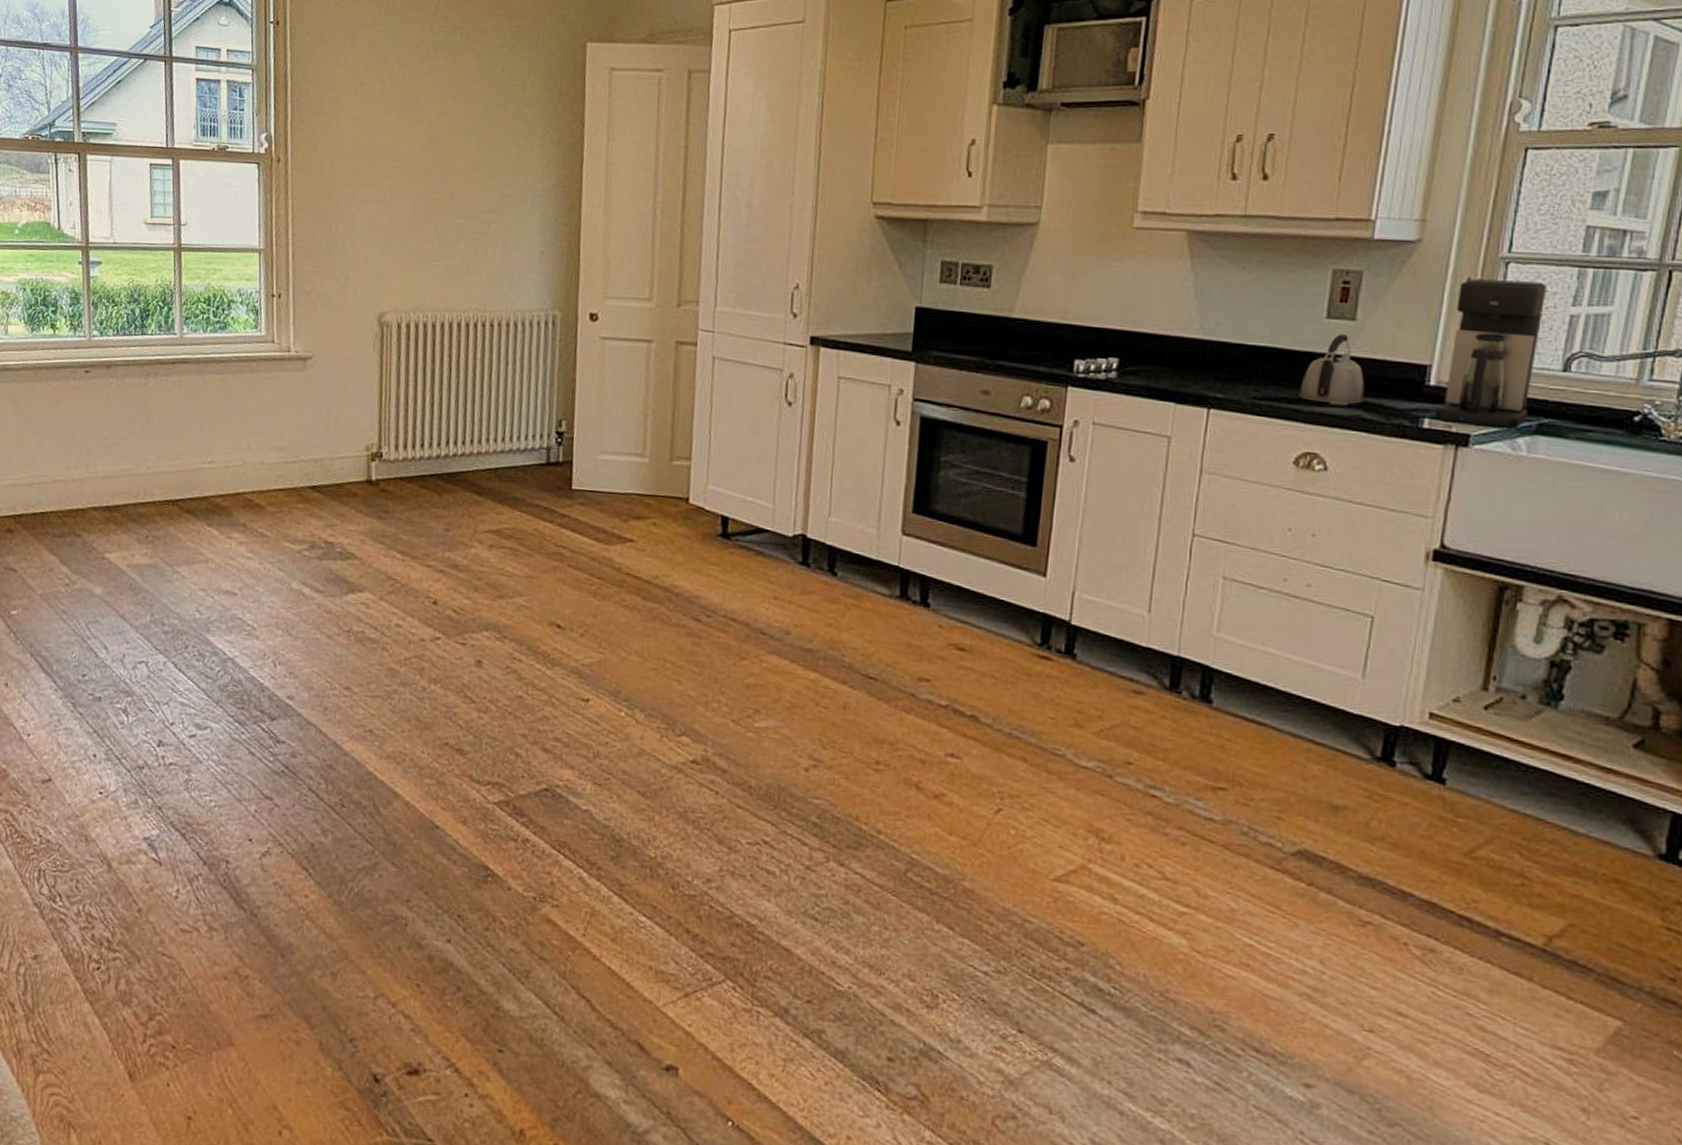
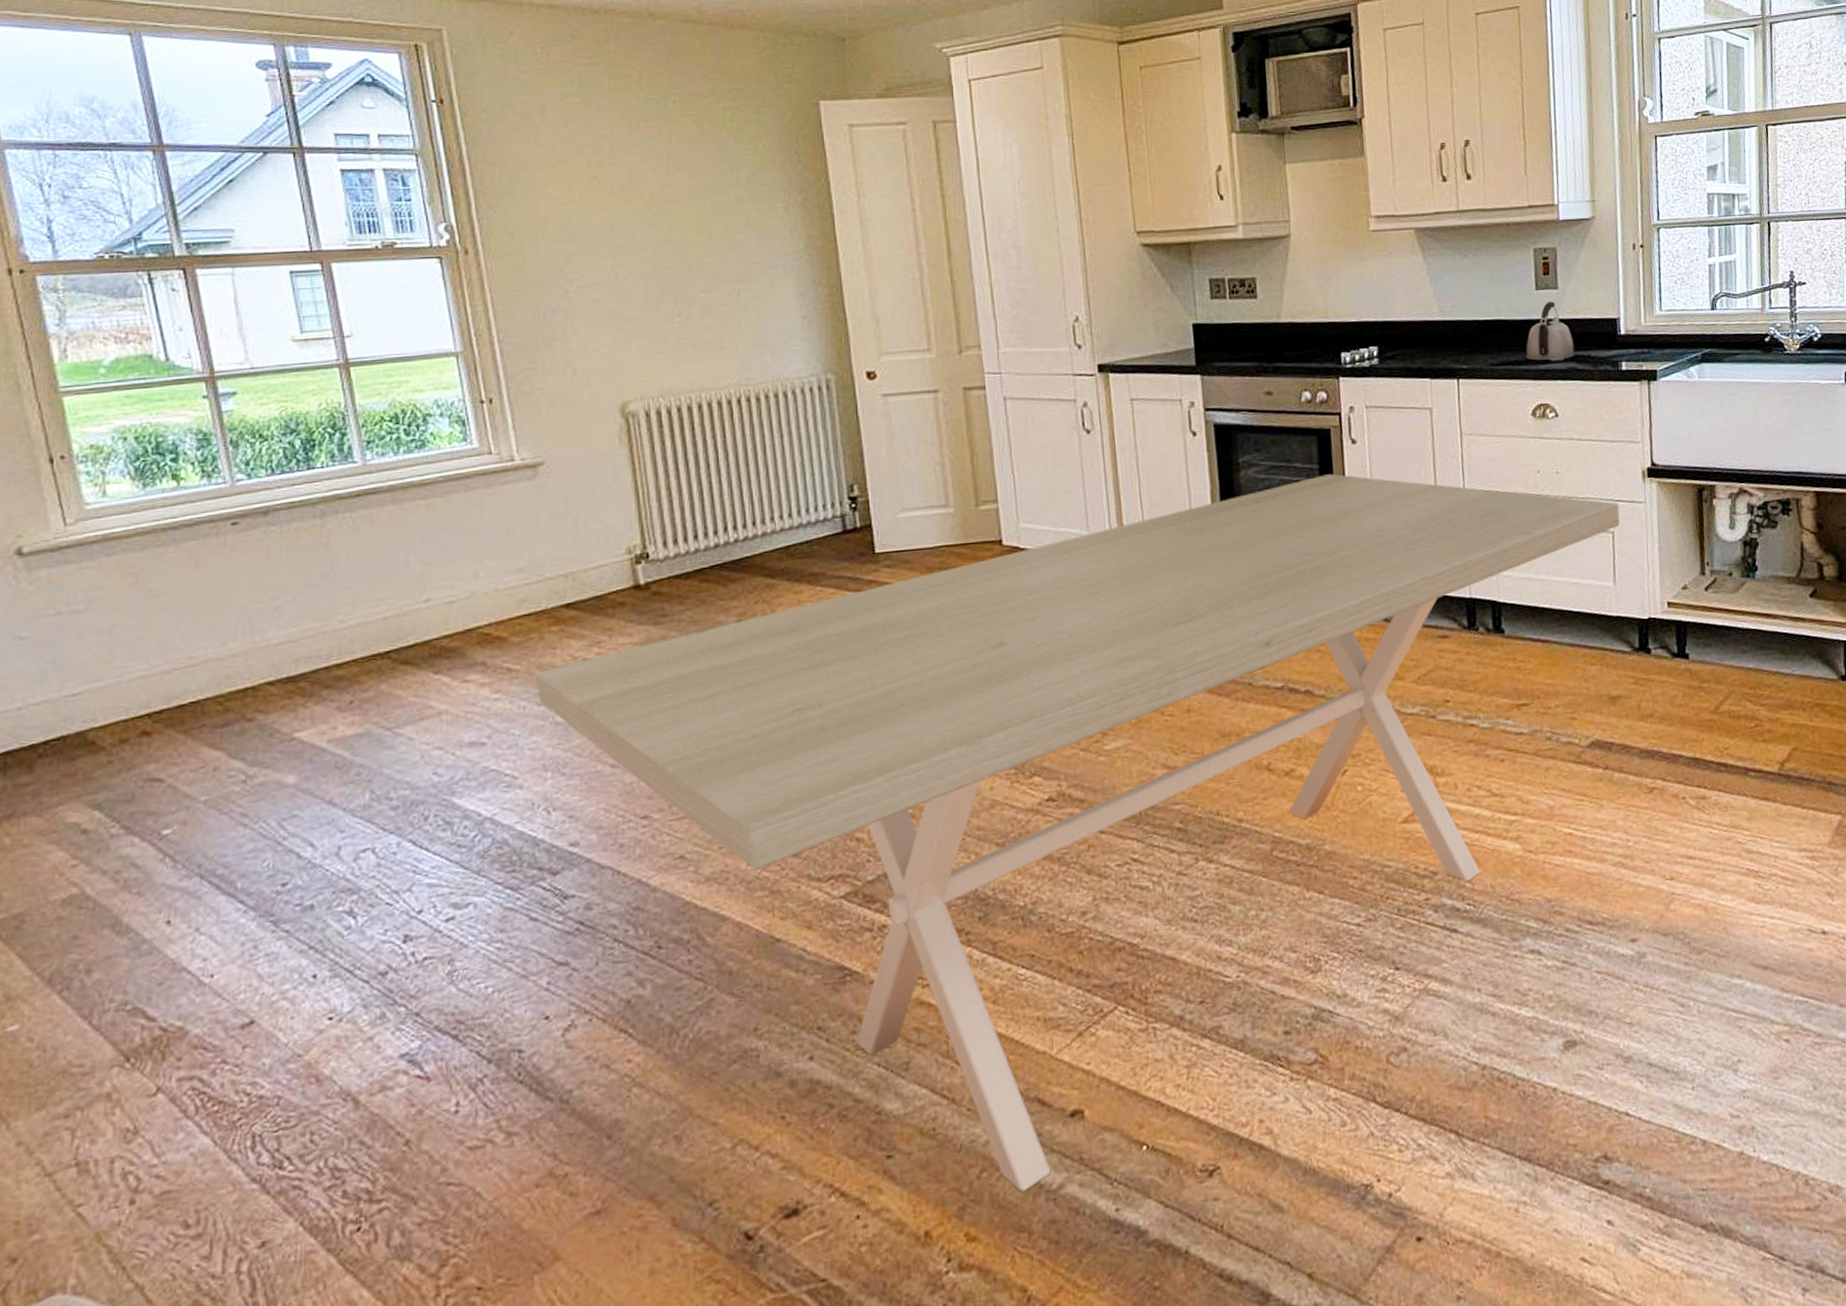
dining table: none [280,489,1387,1126] -> present [535,474,1620,1193]
coffee maker: present [1435,279,1547,430] -> none [1628,241,1694,363]

